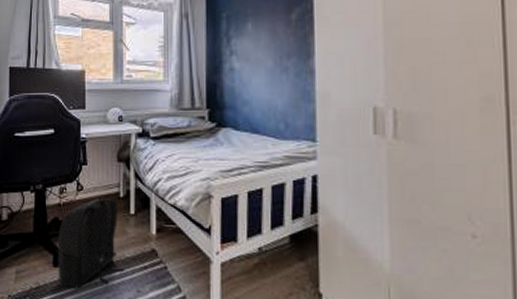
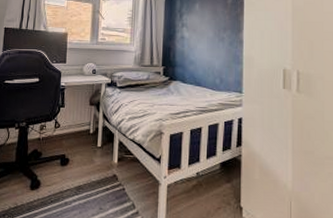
backpack: present [57,197,125,289] -> none [34,133,91,208]

